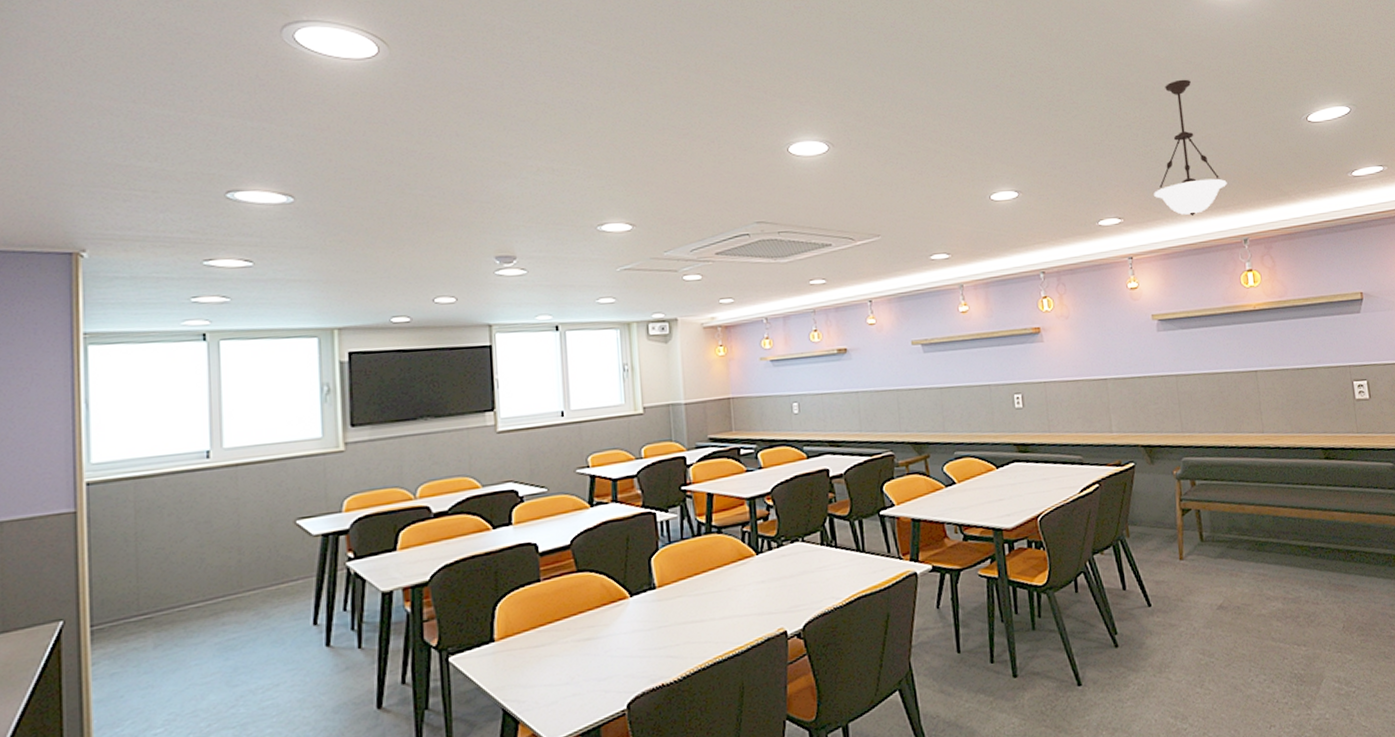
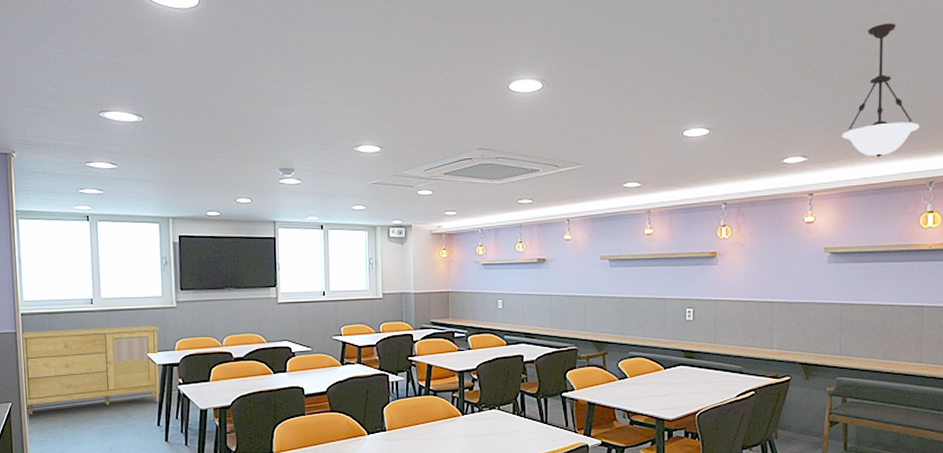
sideboard: none [88,479,318,636] -> present [23,325,160,415]

